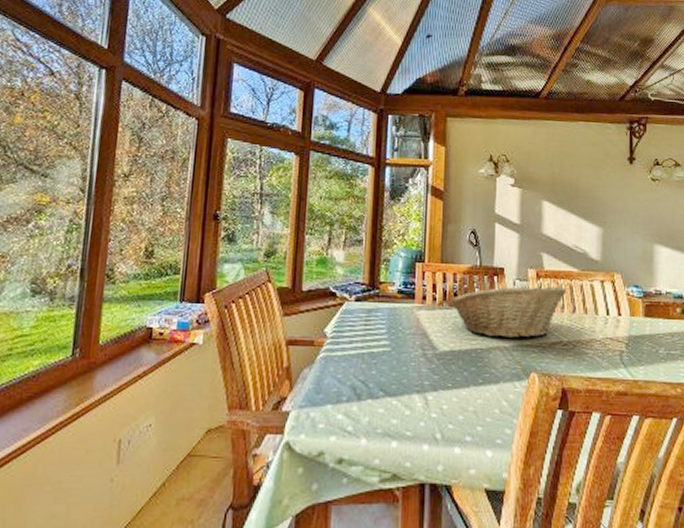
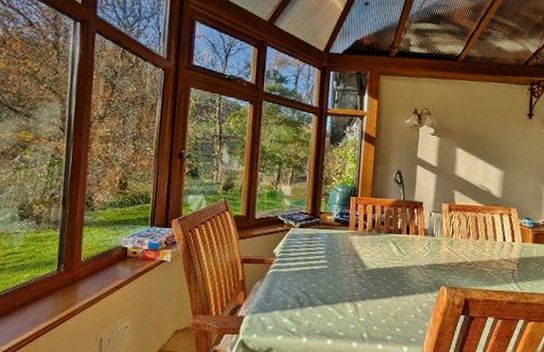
fruit basket: present [449,286,567,339] -> none [377,217,473,259]

